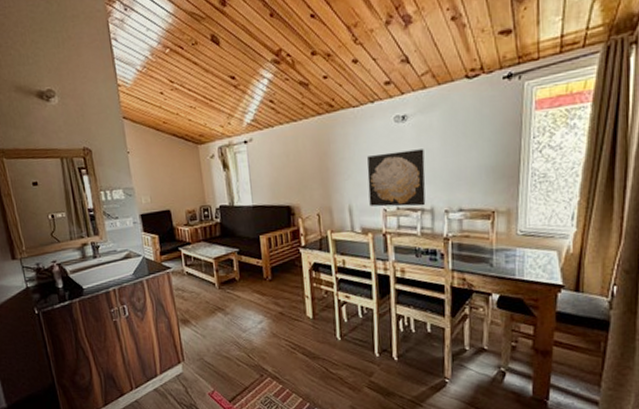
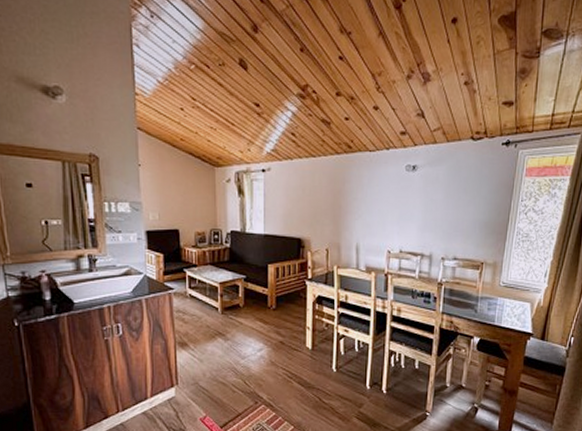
wall art: present [367,149,426,207] -> none [375,198,429,251]

